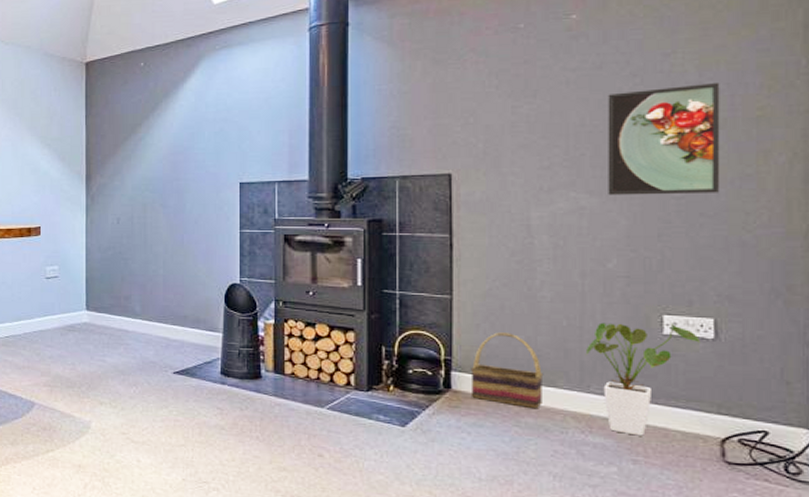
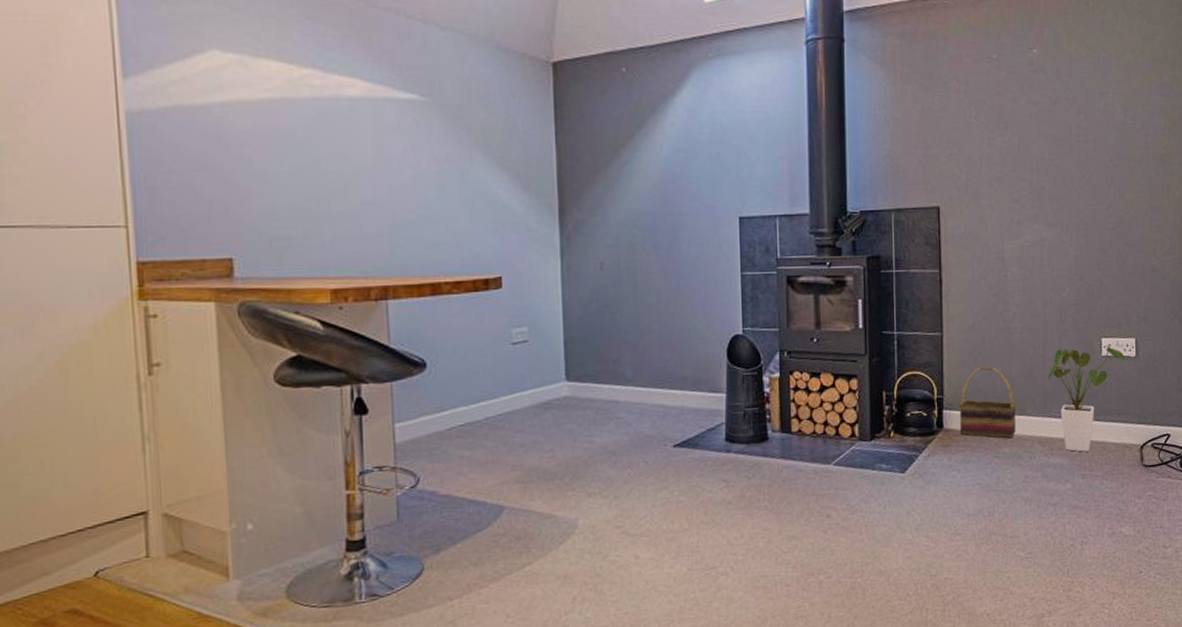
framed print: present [608,83,720,195] -> none [1061,123,1139,227]

